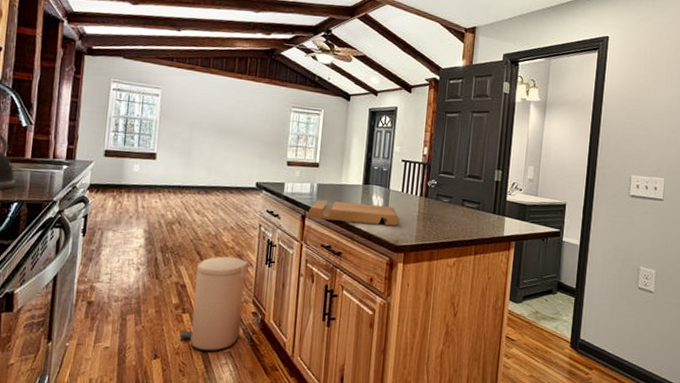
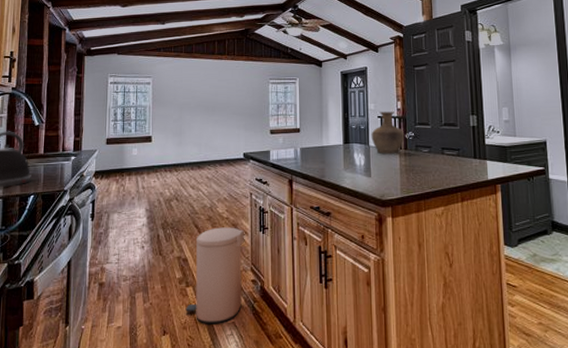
cutting board: present [308,199,400,226] -> none [294,162,383,182]
vase: none [392,155,427,201] -> present [371,111,405,155]

